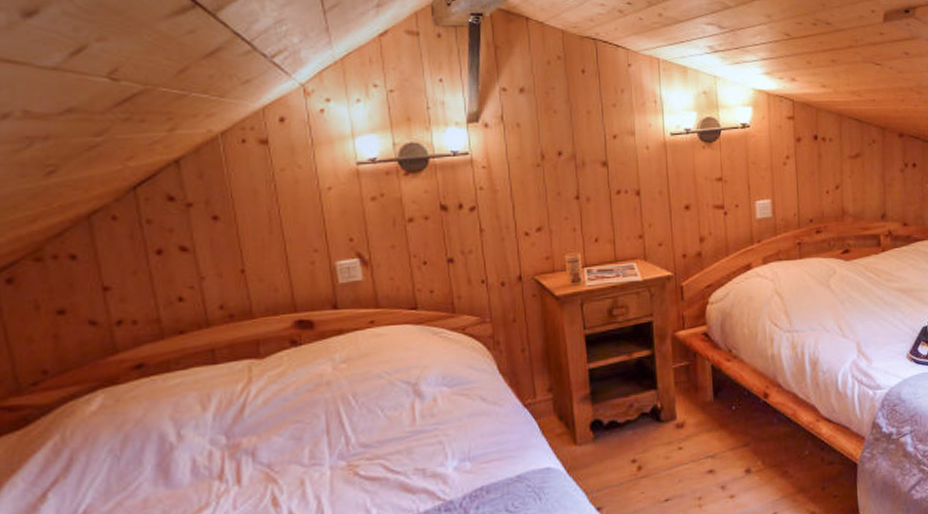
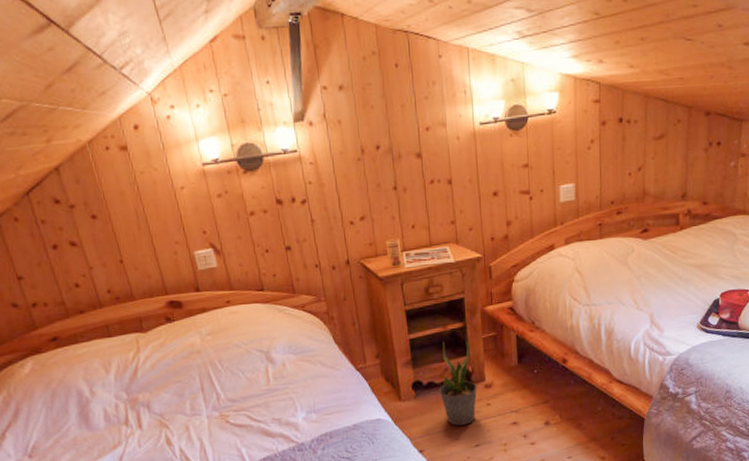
potted plant: none [622,368,667,476] -> present [439,338,477,426]

